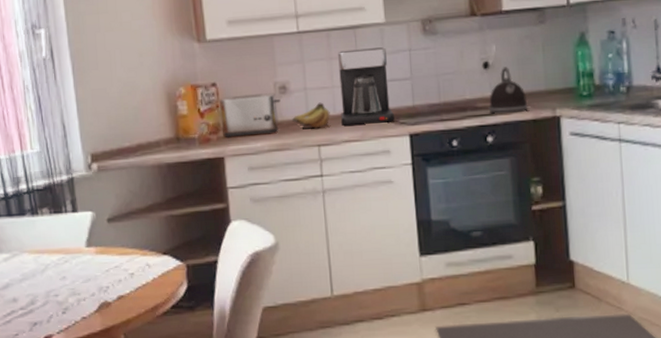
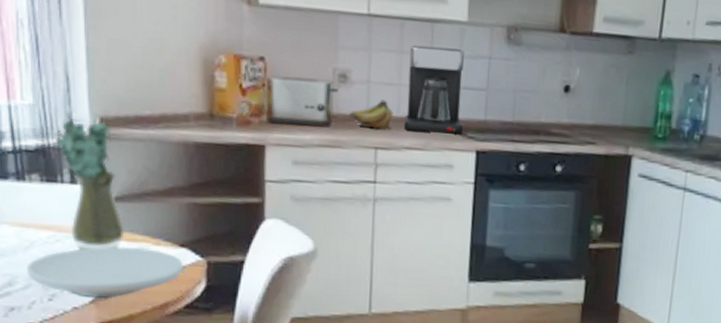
plate: none [43,259,167,307] -> present [26,246,183,298]
vase: none [58,154,118,267] -> present [55,113,125,250]
kettle: present [488,66,528,115] -> none [562,94,603,146]

